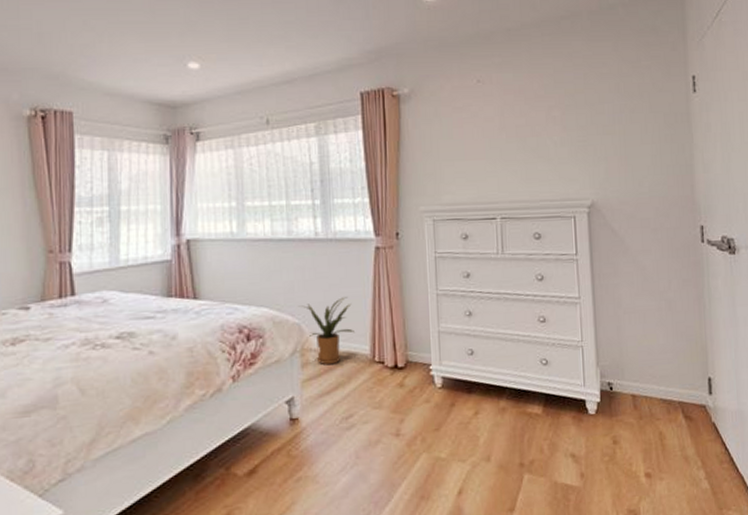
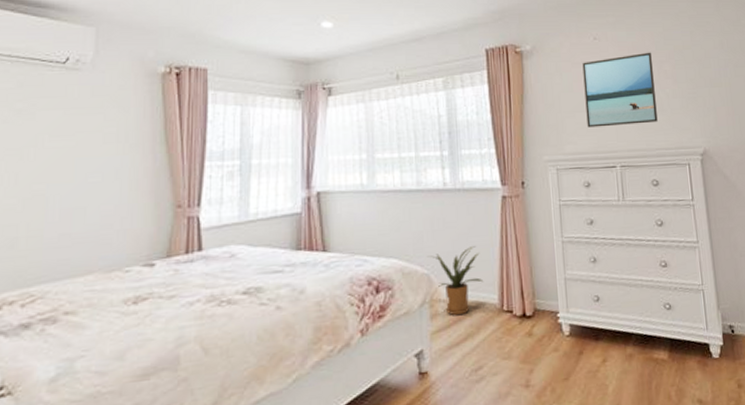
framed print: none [464,96,543,177] -> present [582,52,658,128]

